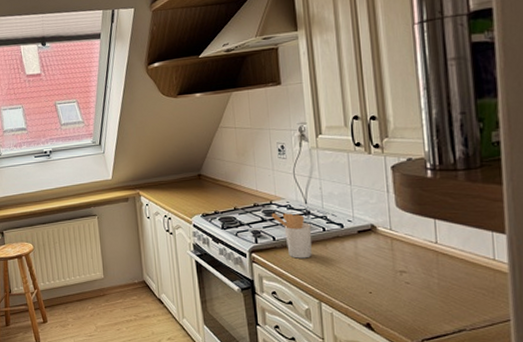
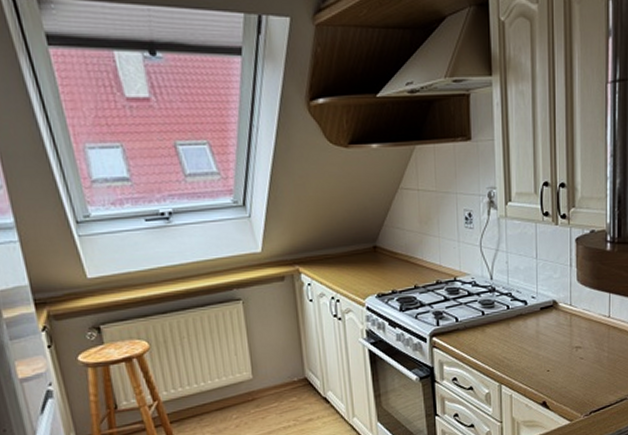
utensil holder: present [271,213,312,259] -> none [455,290,496,340]

